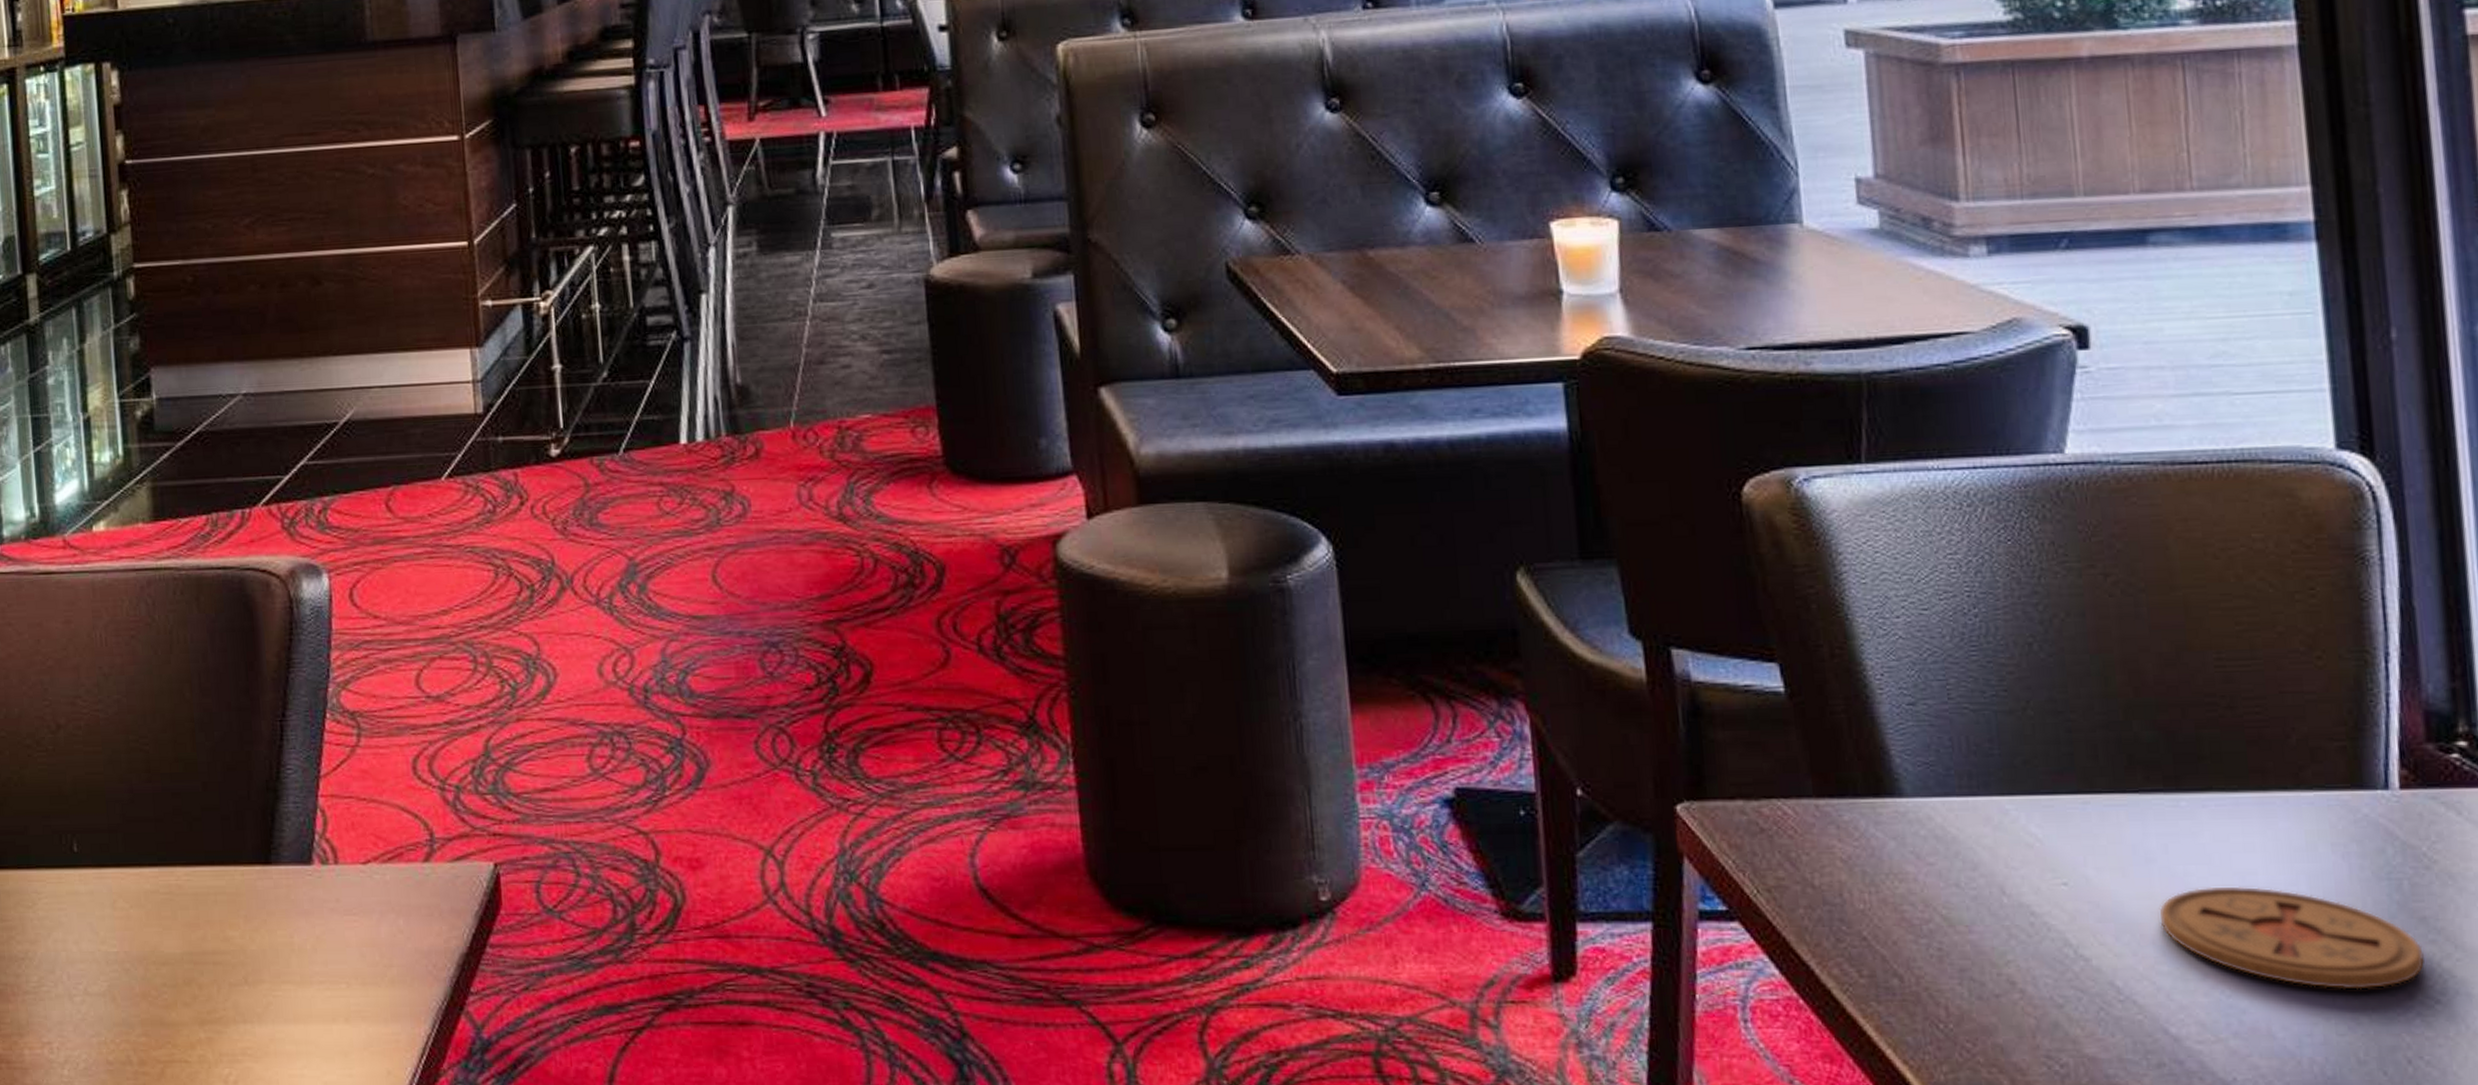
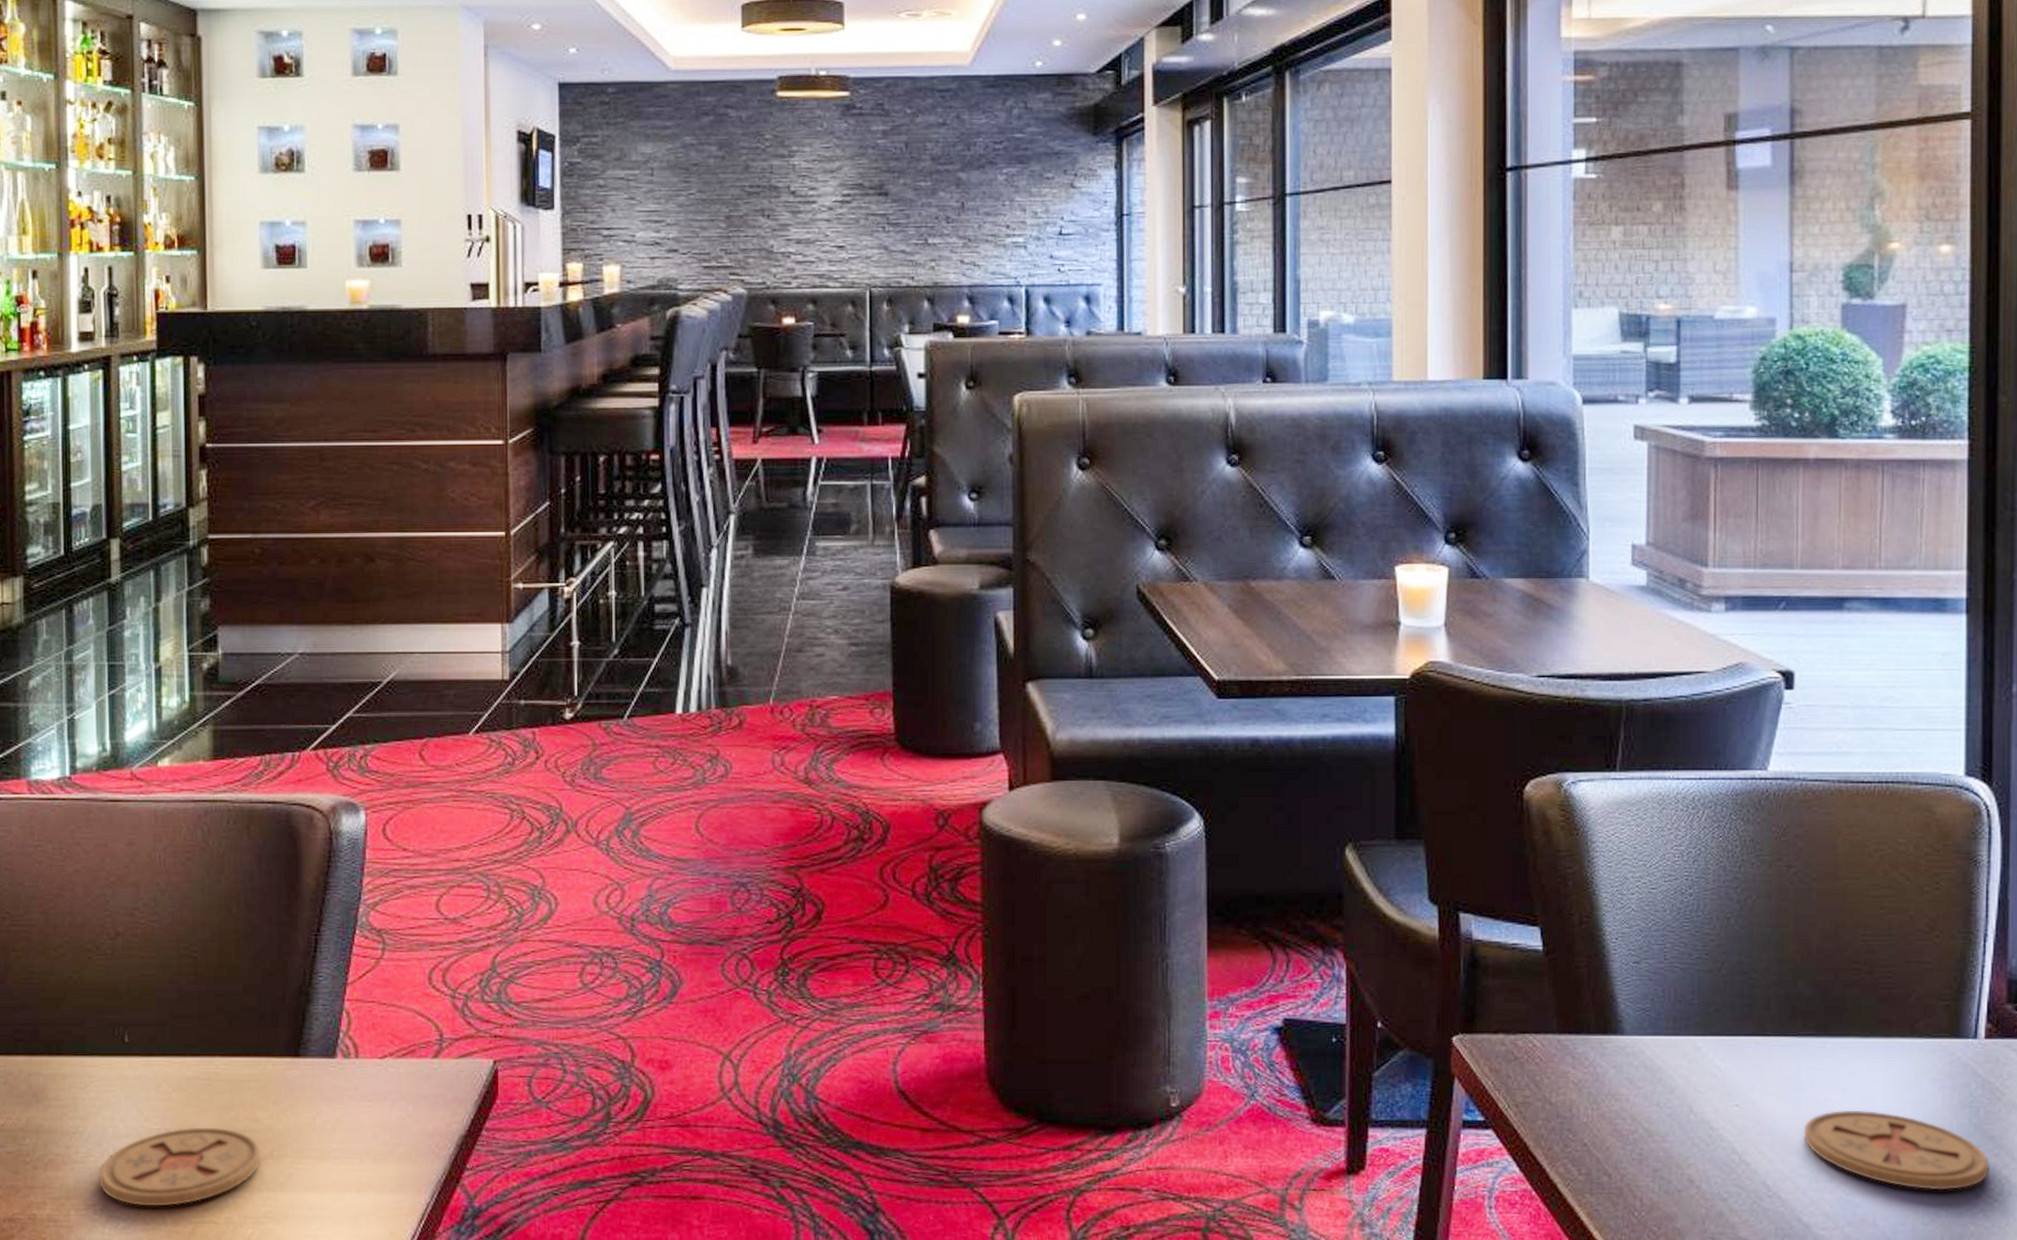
coaster: none [53,949,235,1044] -> present [99,1127,261,1206]

